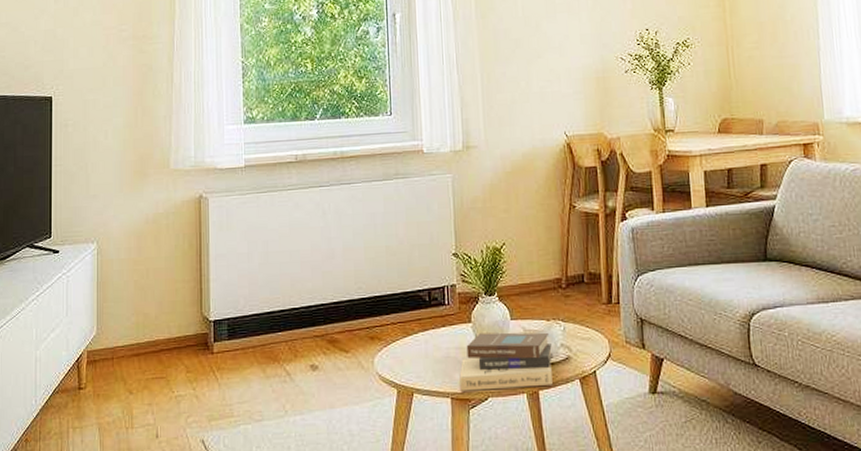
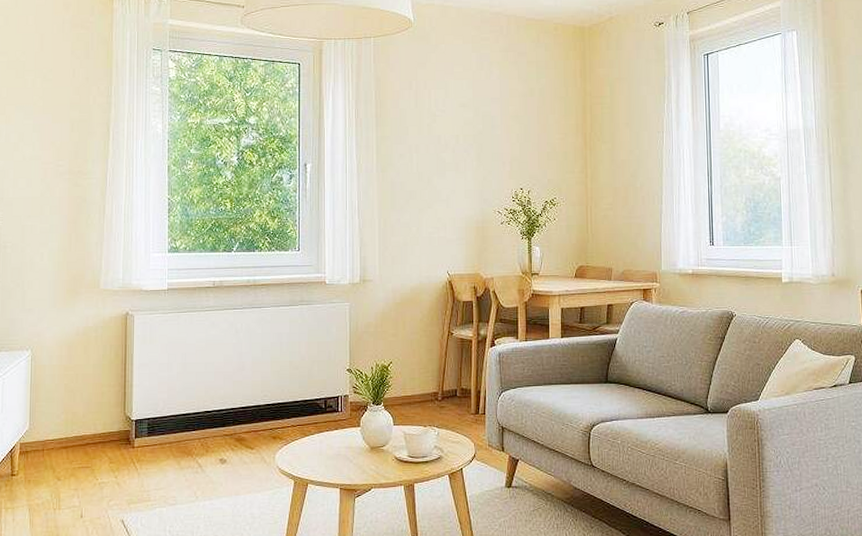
books: present [459,332,553,391] -> none [348,435,427,483]

